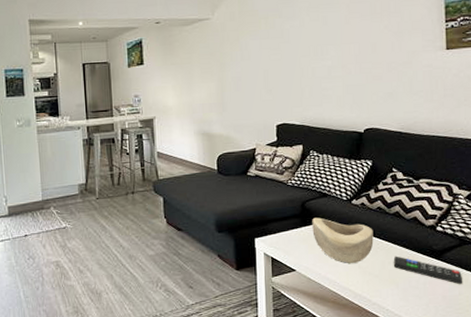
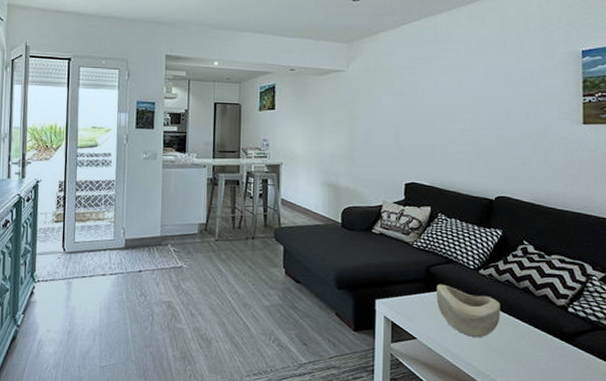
remote control: present [394,256,463,284] -> none [522,334,595,373]

